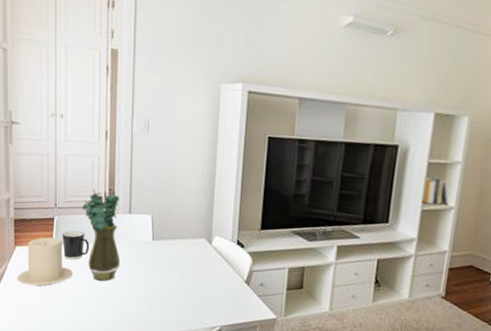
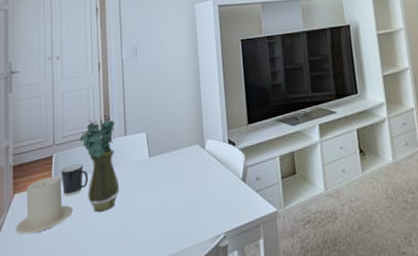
books: present [421,176,448,205] -> none [377,45,403,70]

